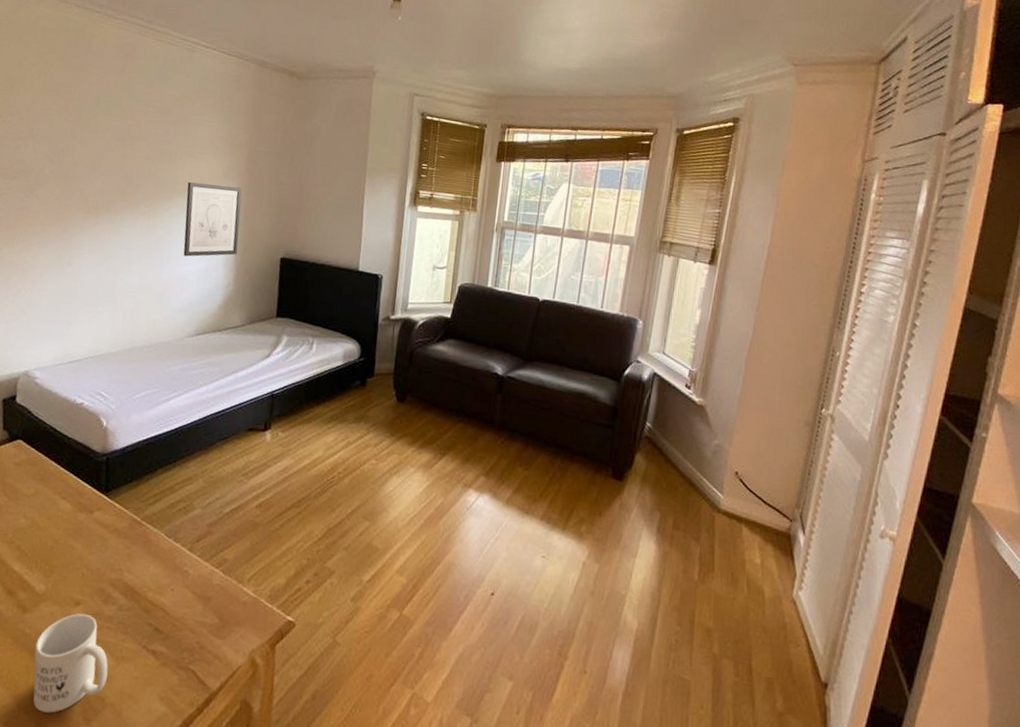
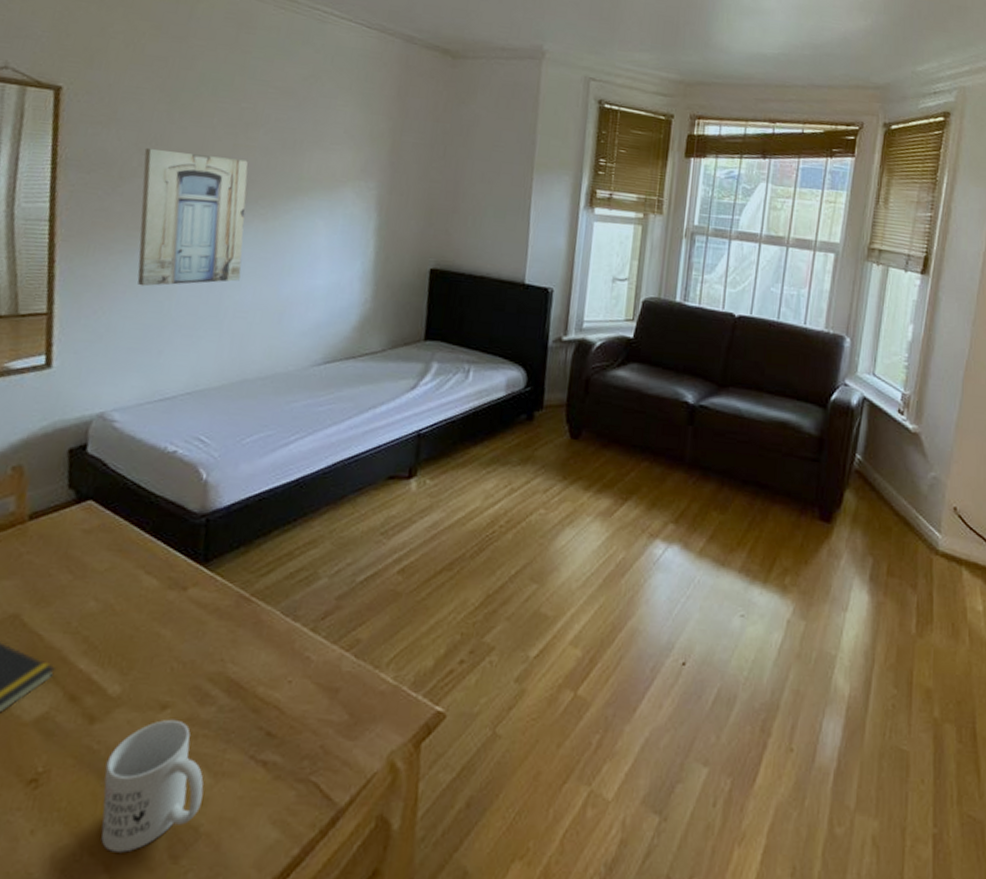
wall art: none [51,158,135,271] -> present [137,147,249,287]
wall art: present [183,181,242,257] -> none [309,177,383,268]

